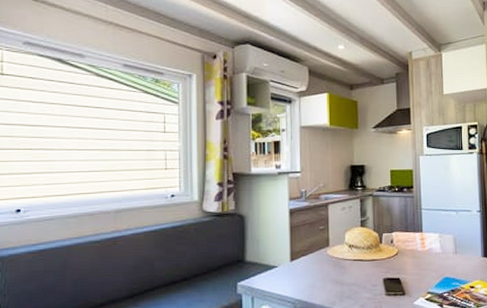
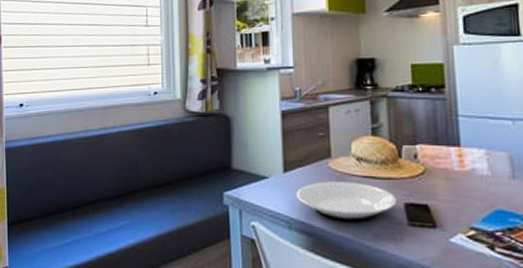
plate: none [301,265,378,298] -> present [296,181,397,222]

